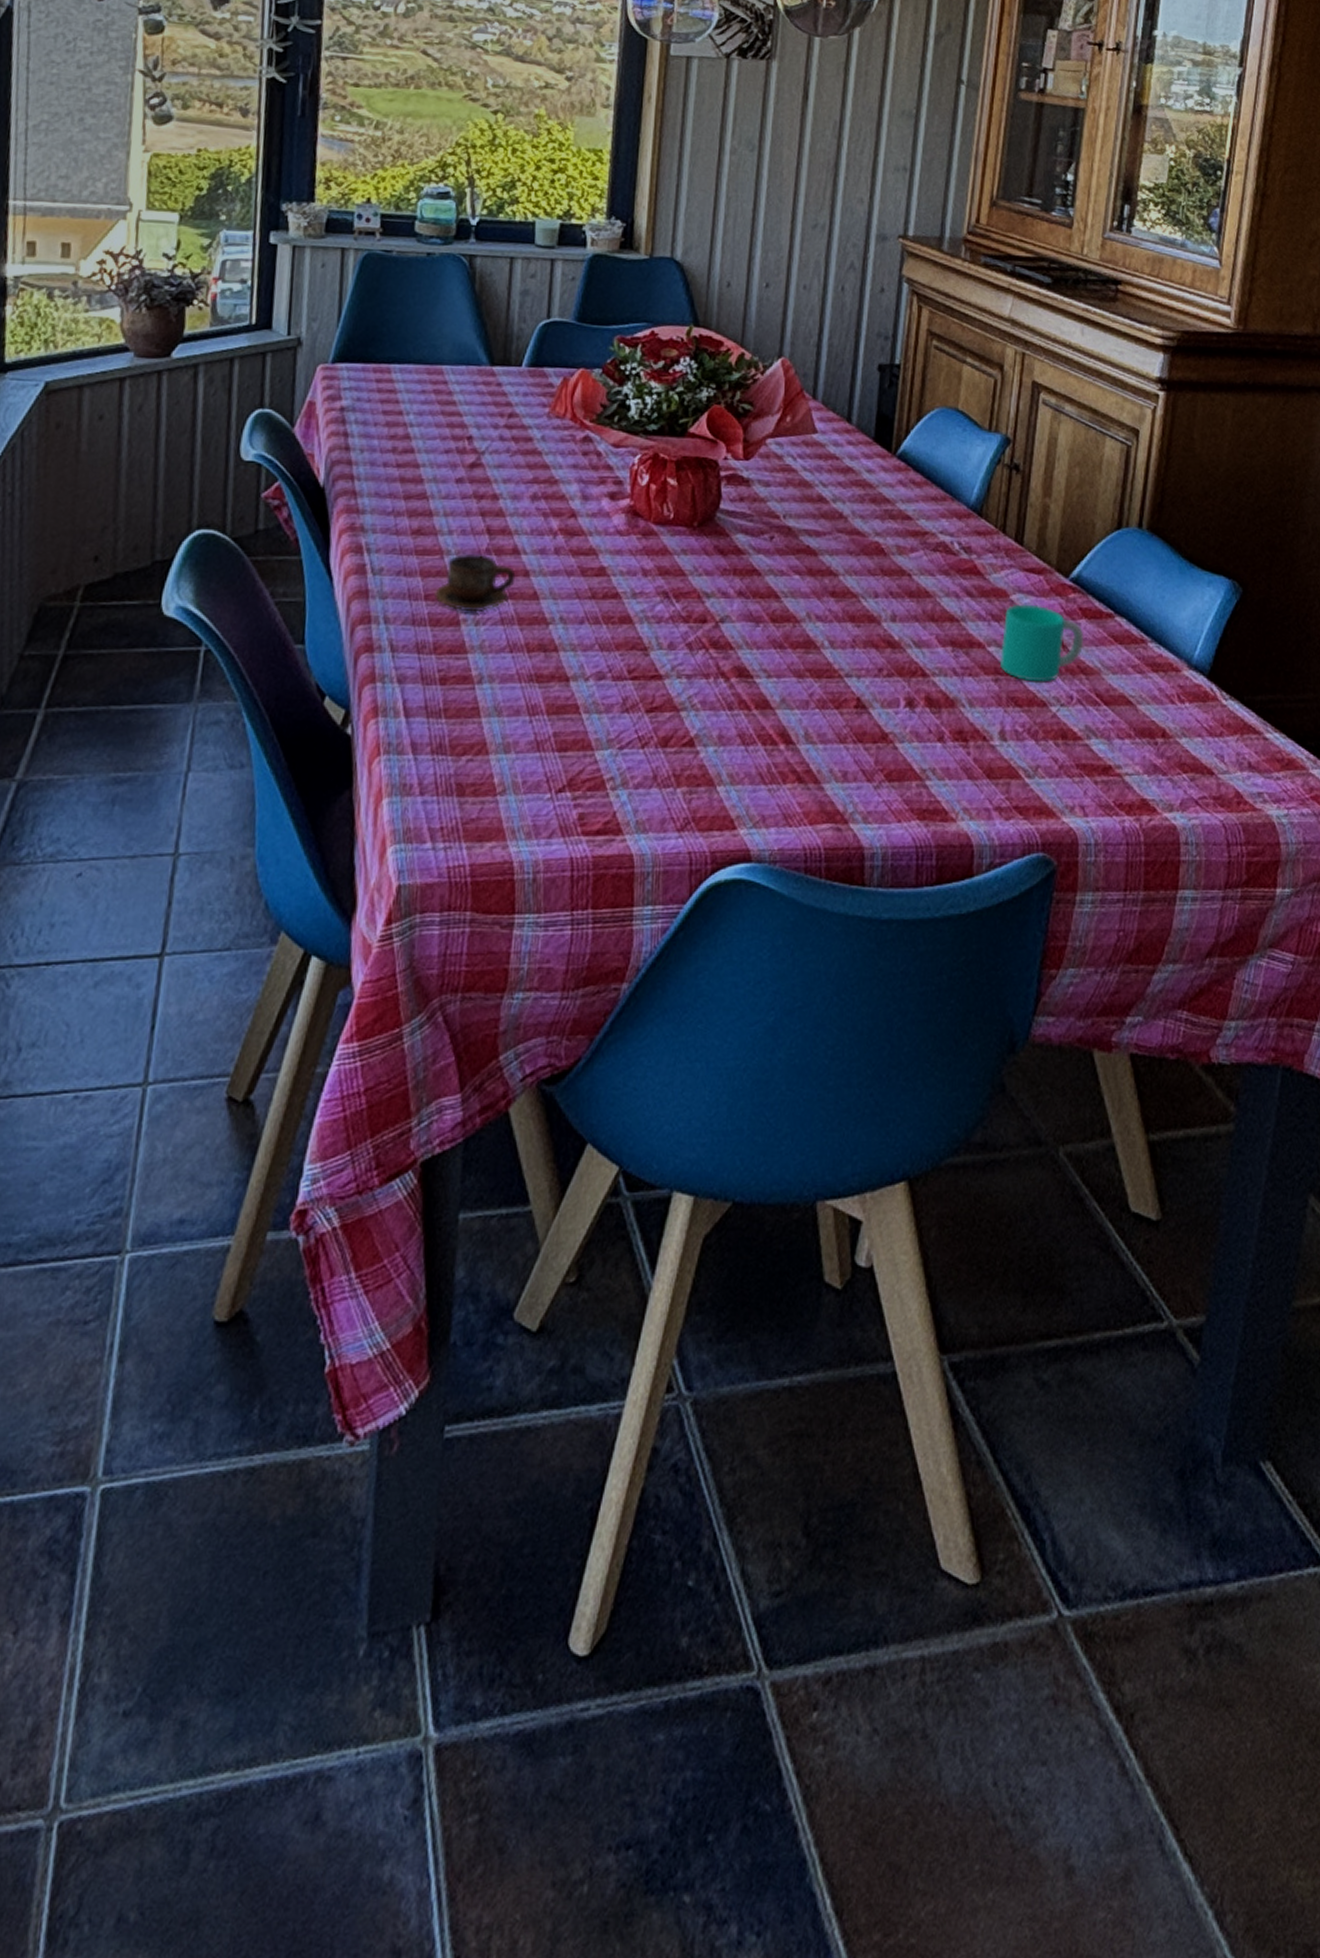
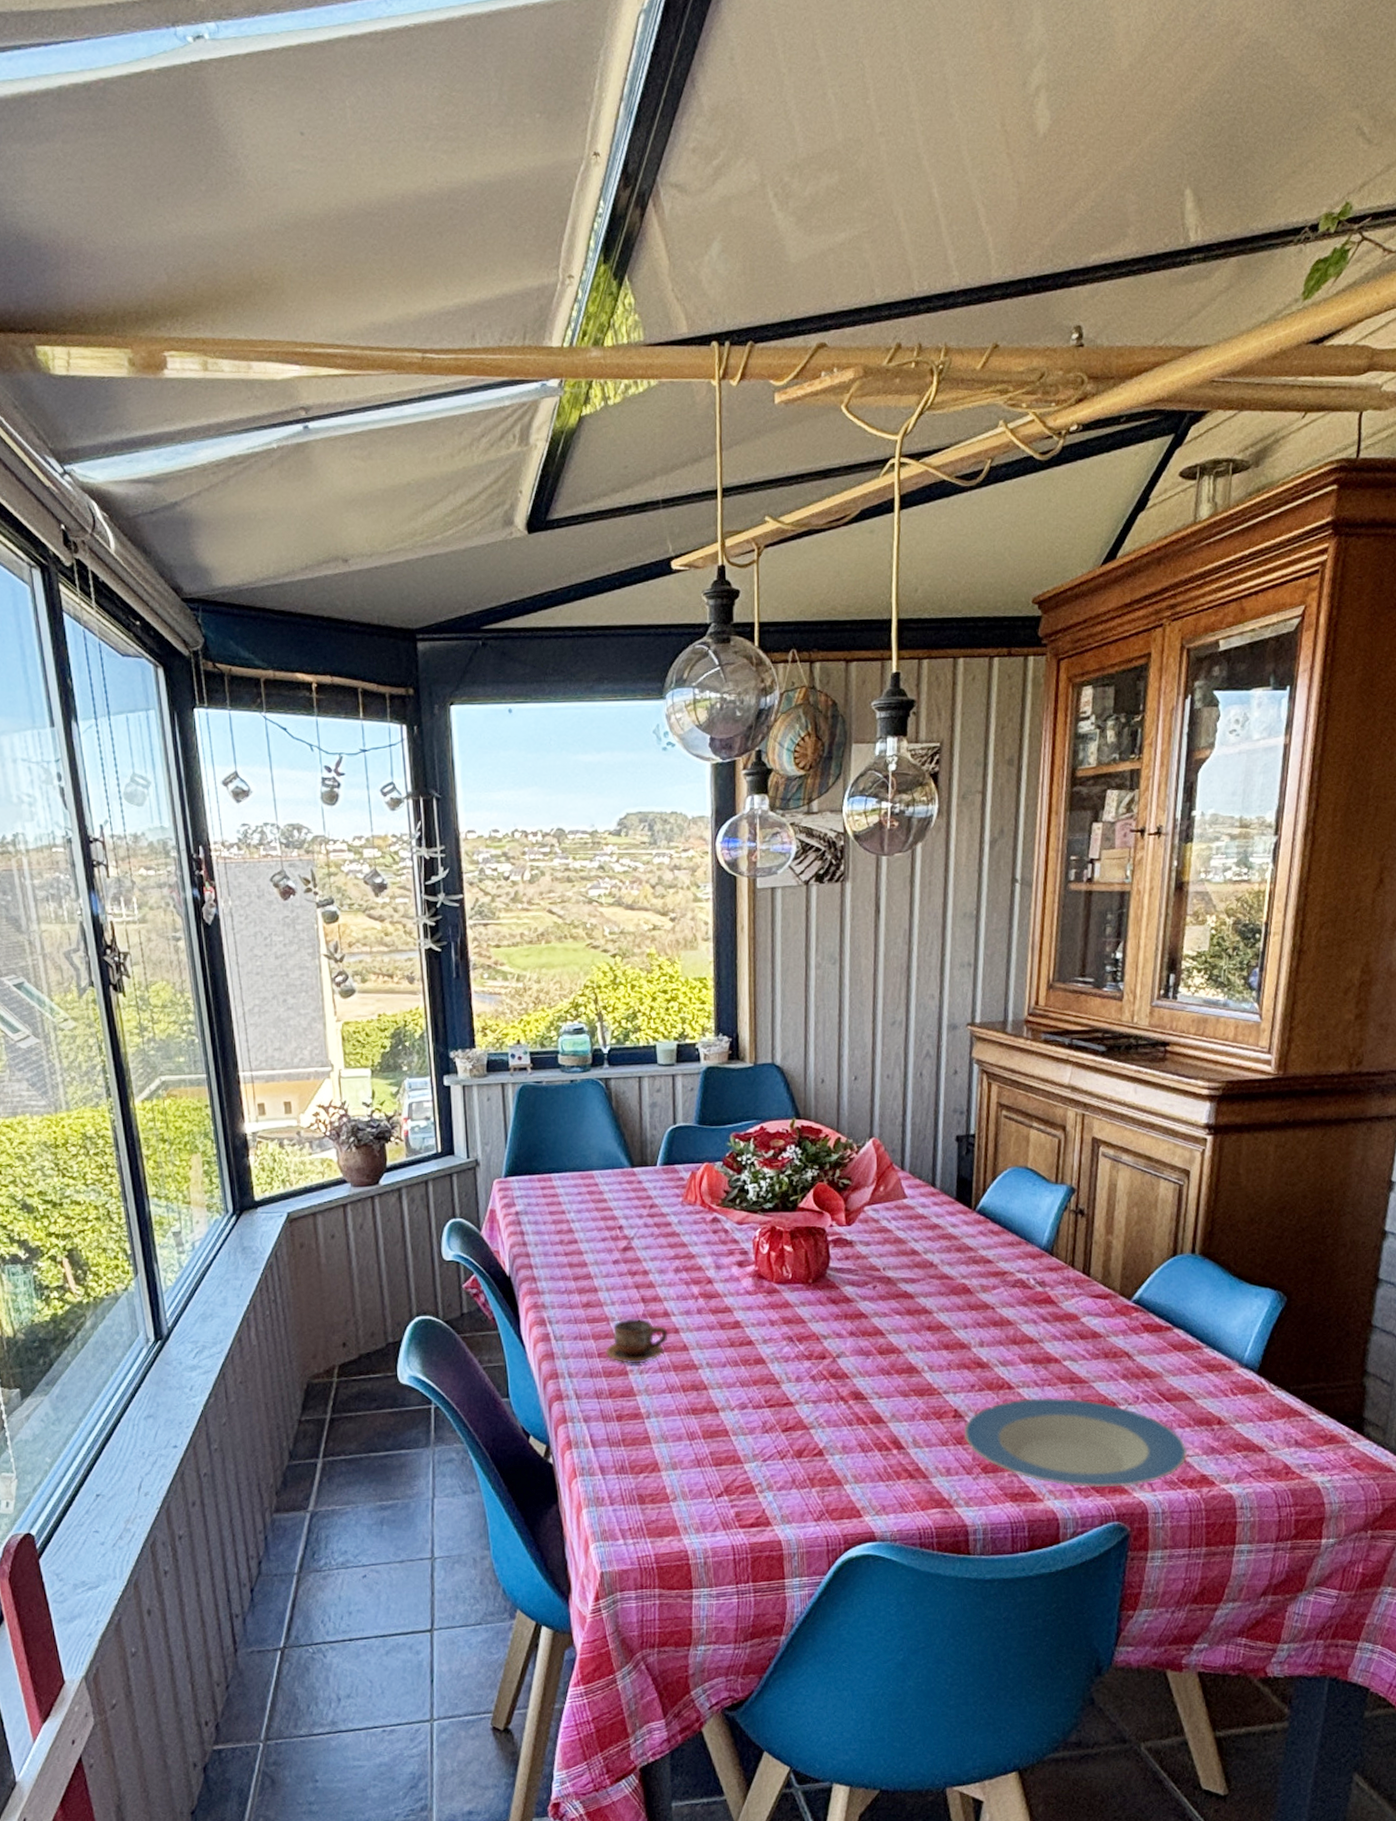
plate: none [866,690,1127,809] -> present [964,1397,1188,1488]
cup: present [999,604,1084,682] -> none [1073,1324,1147,1387]

